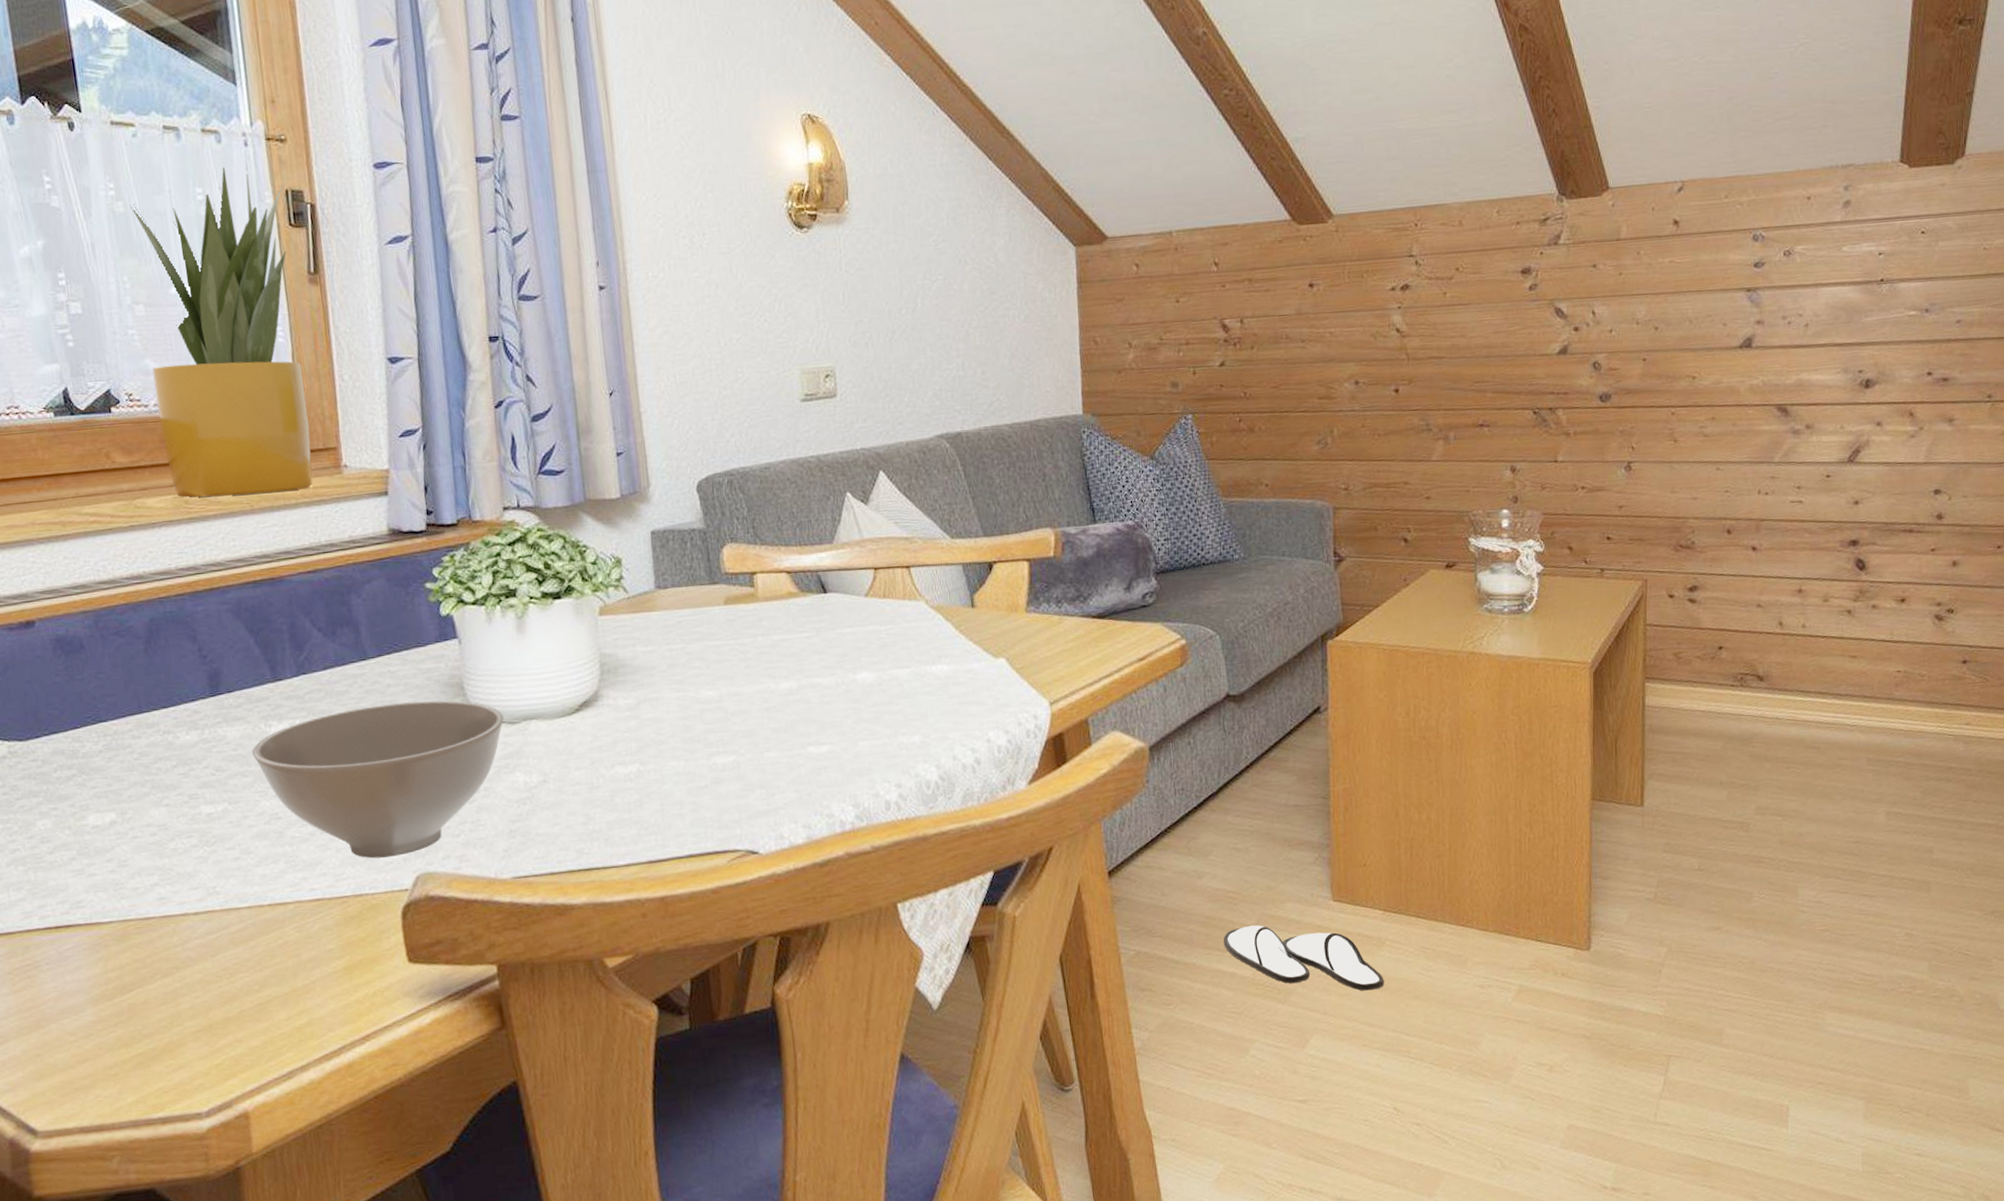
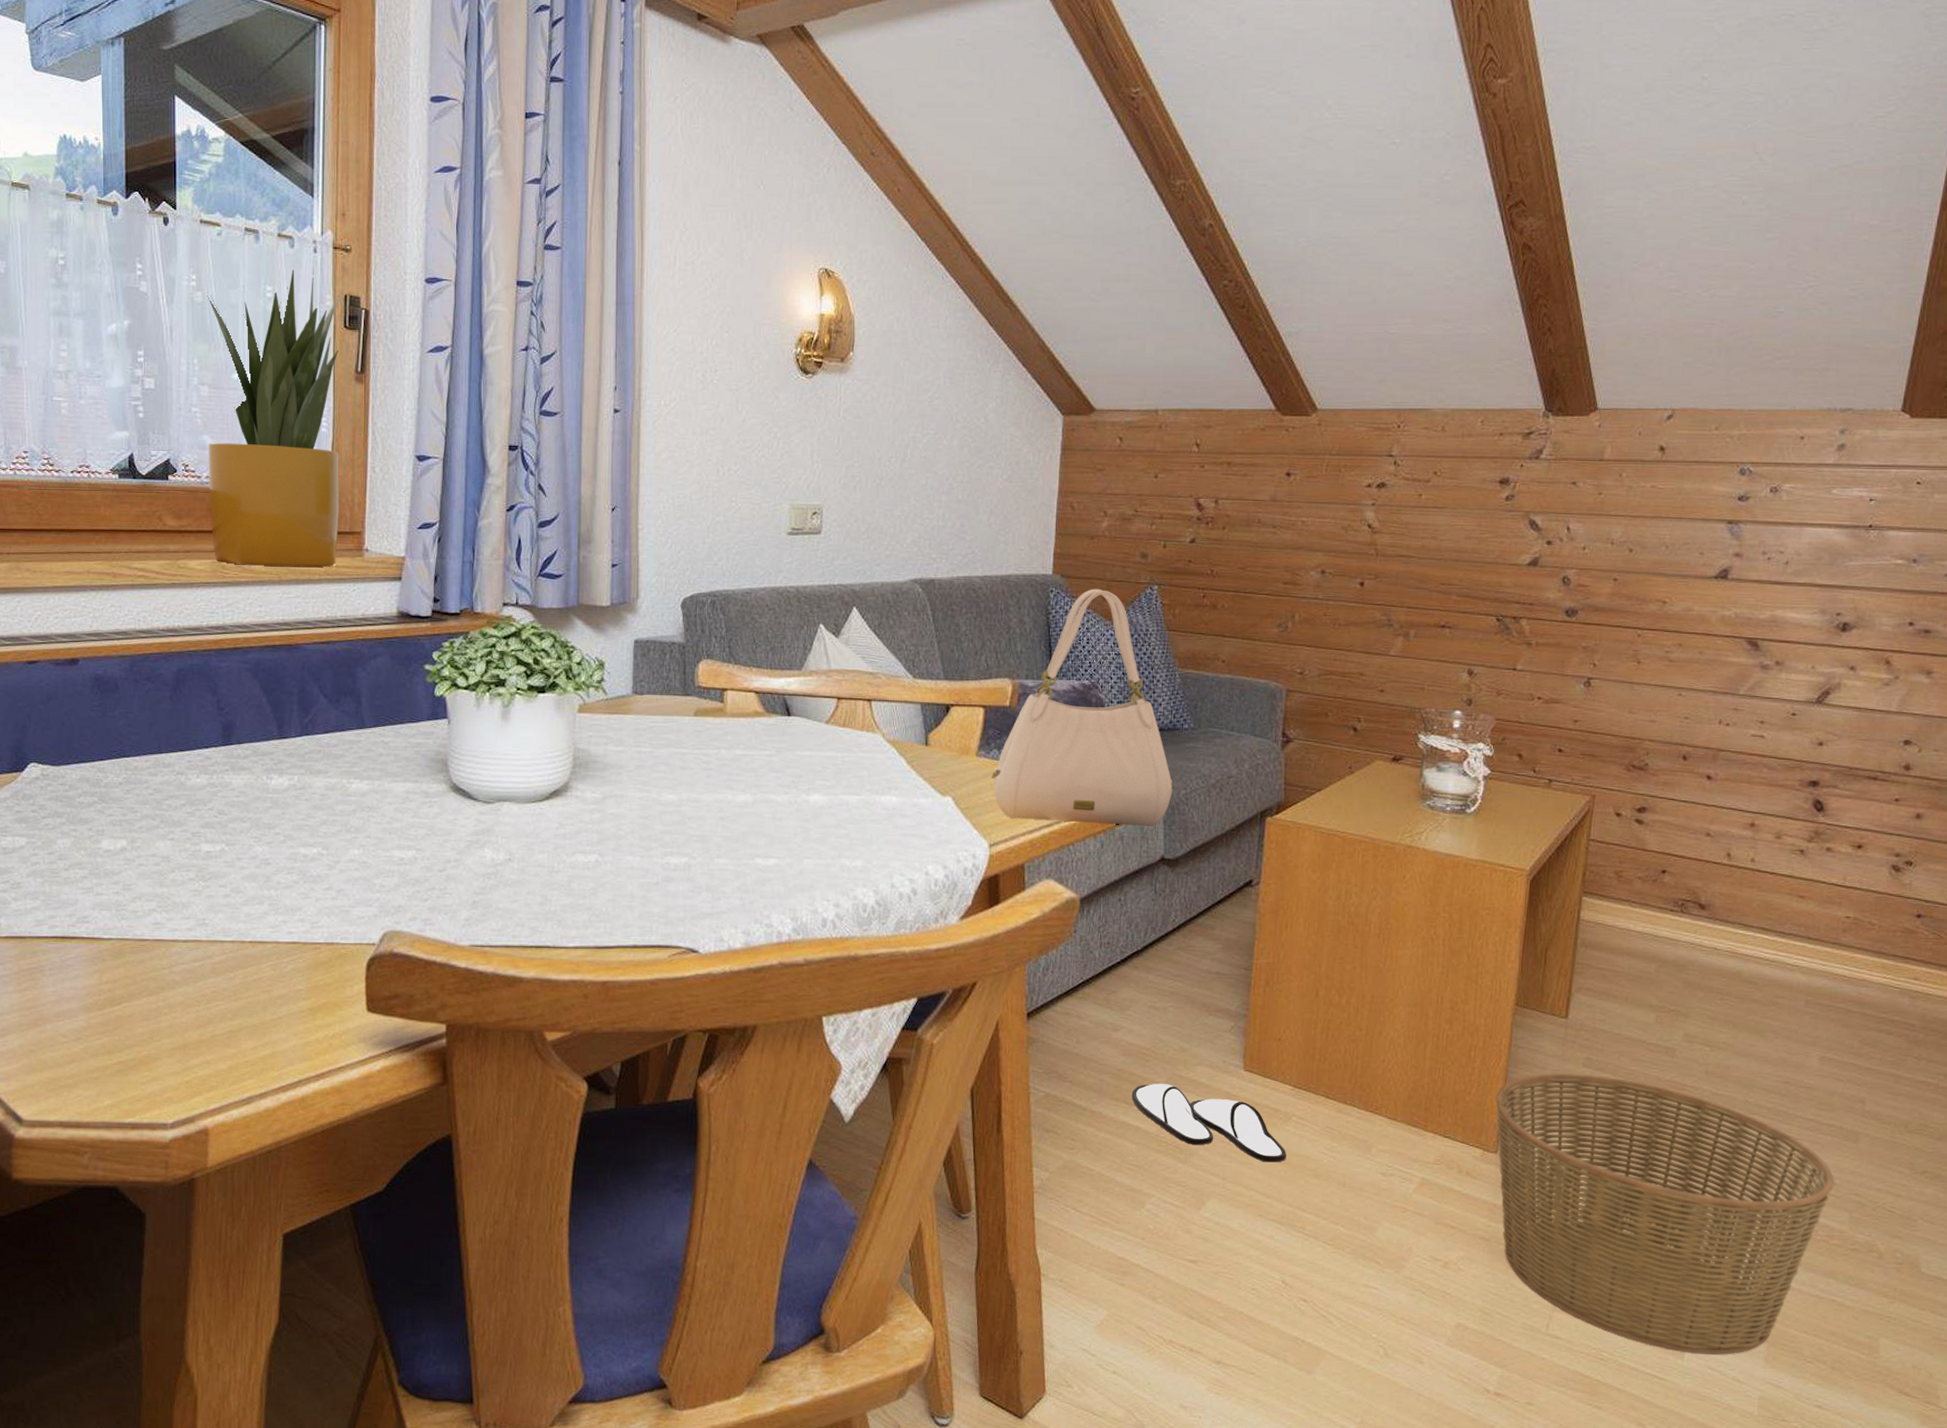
bowl: present [252,700,504,859] -> none [253,771,480,912]
handbag: none [1043,424,1231,673] -> present [991,588,1174,827]
basket: none [1582,859,1911,1121] -> present [1496,1073,1835,1355]

